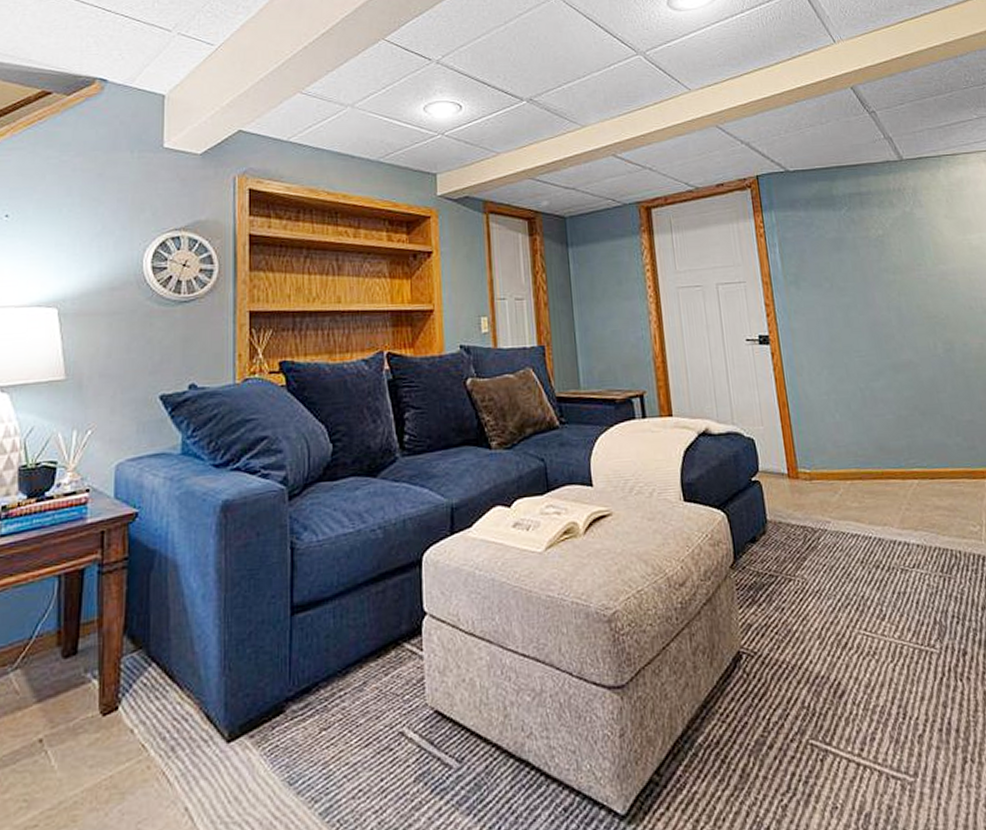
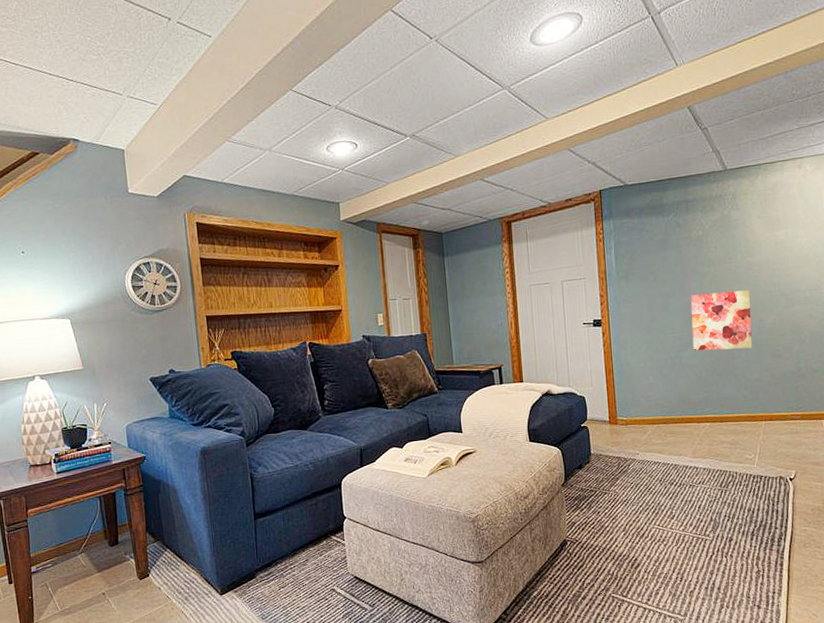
wall art: none [875,304,959,381] -> present [690,289,753,351]

